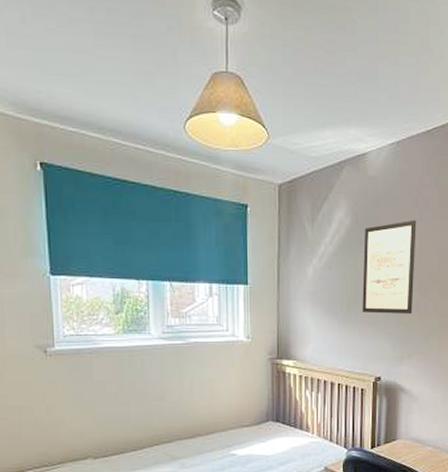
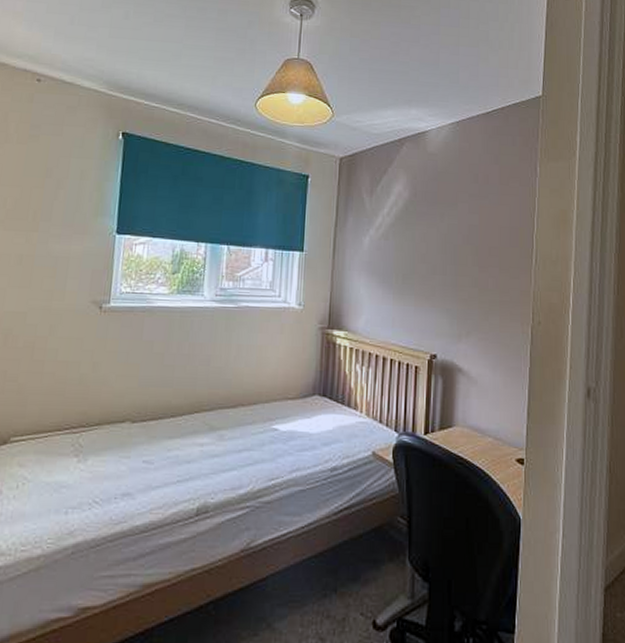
wall art: present [362,219,416,314] -> none [418,195,476,289]

